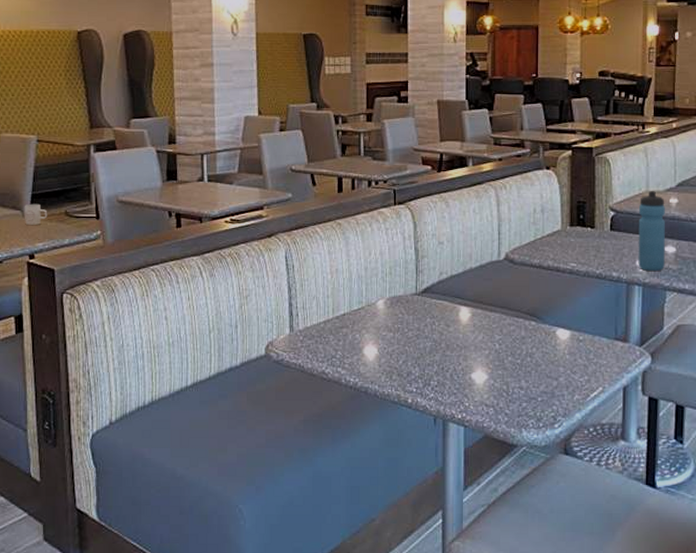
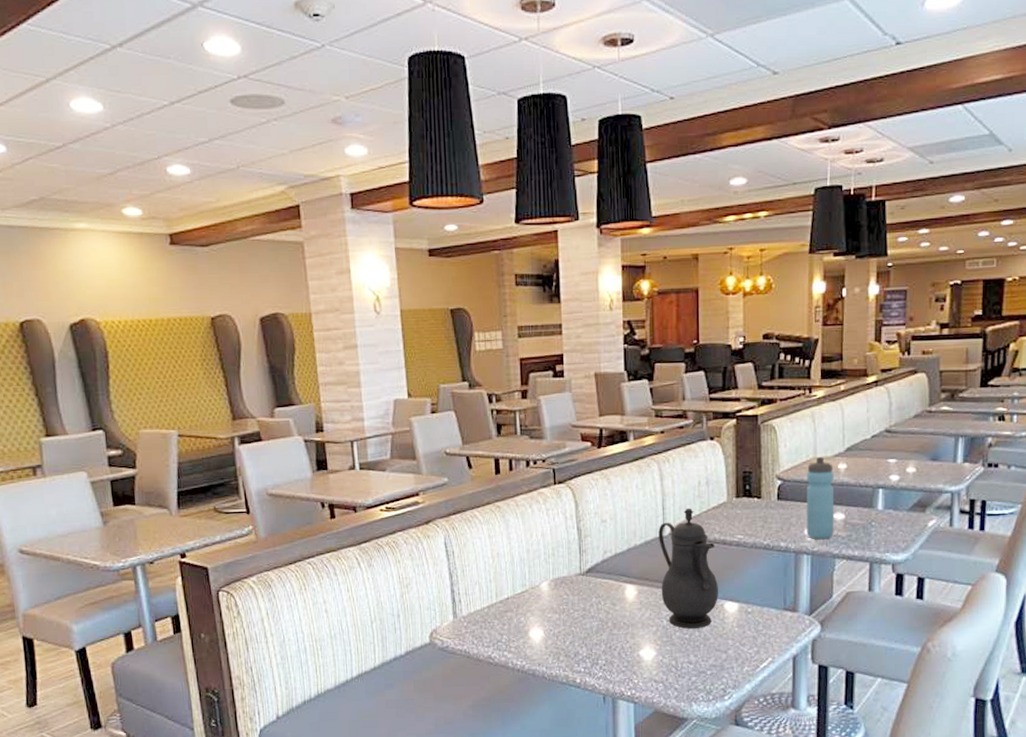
mug: present [24,203,48,226] -> none [170,501,196,524]
coffeepot: none [494,234,552,354] -> present [658,508,719,629]

